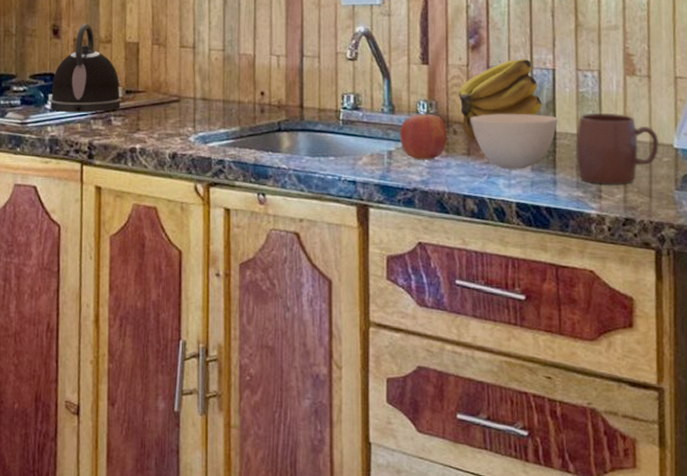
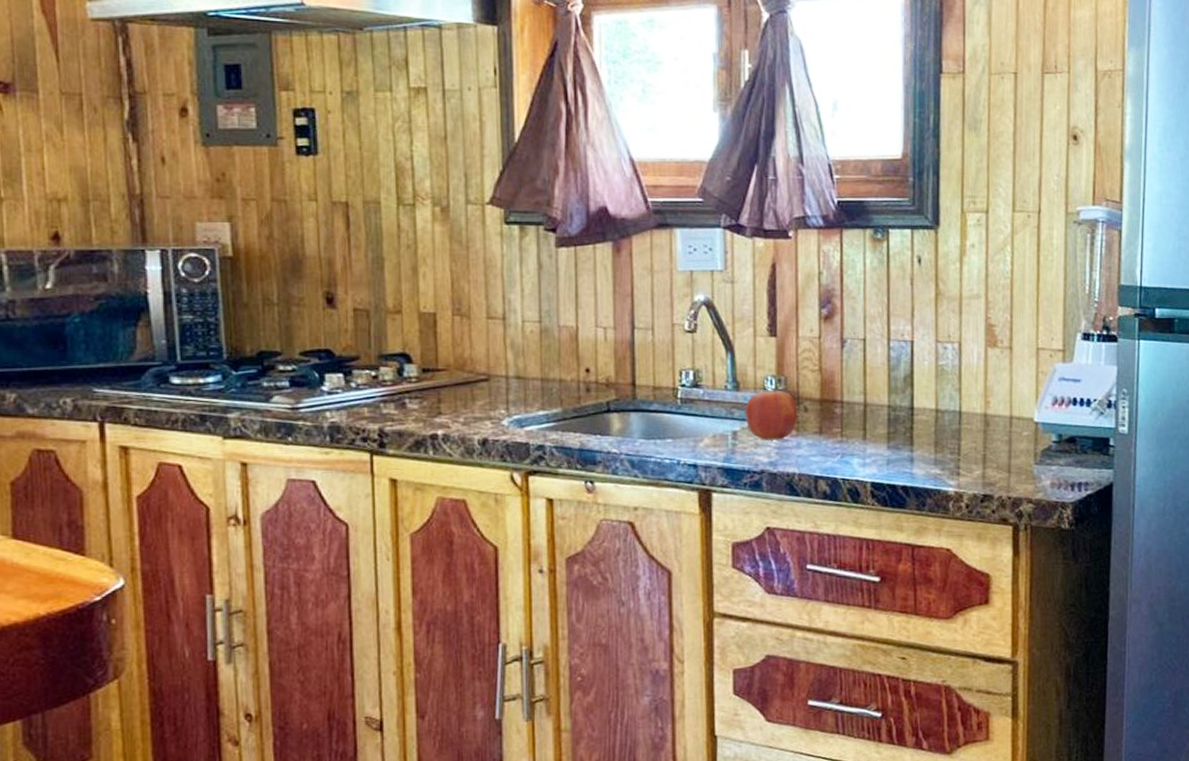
kettle: present [50,23,122,113] -> none [327,290,418,395]
banana: present [458,58,542,140] -> none [809,329,900,418]
bowl: present [470,114,558,169] -> none [822,389,916,448]
mug: present [576,113,660,185] -> none [934,386,1020,461]

